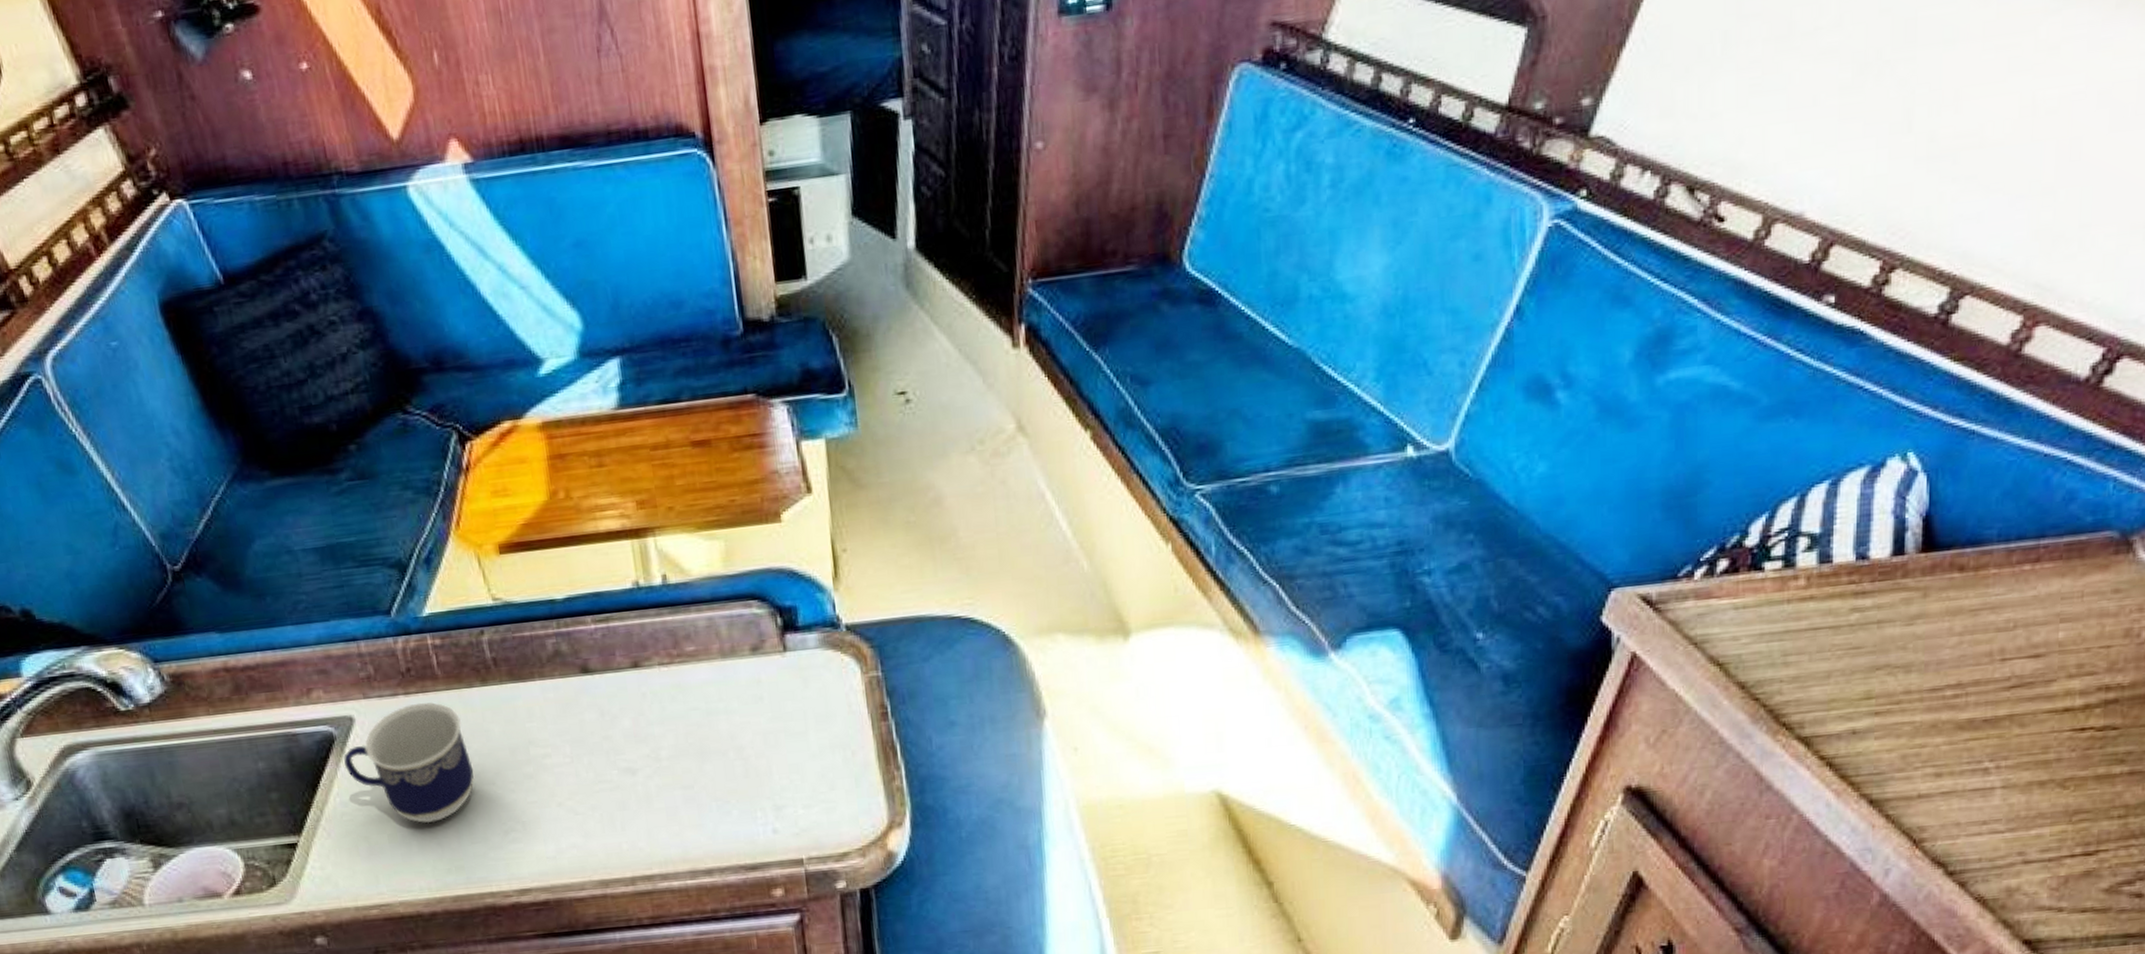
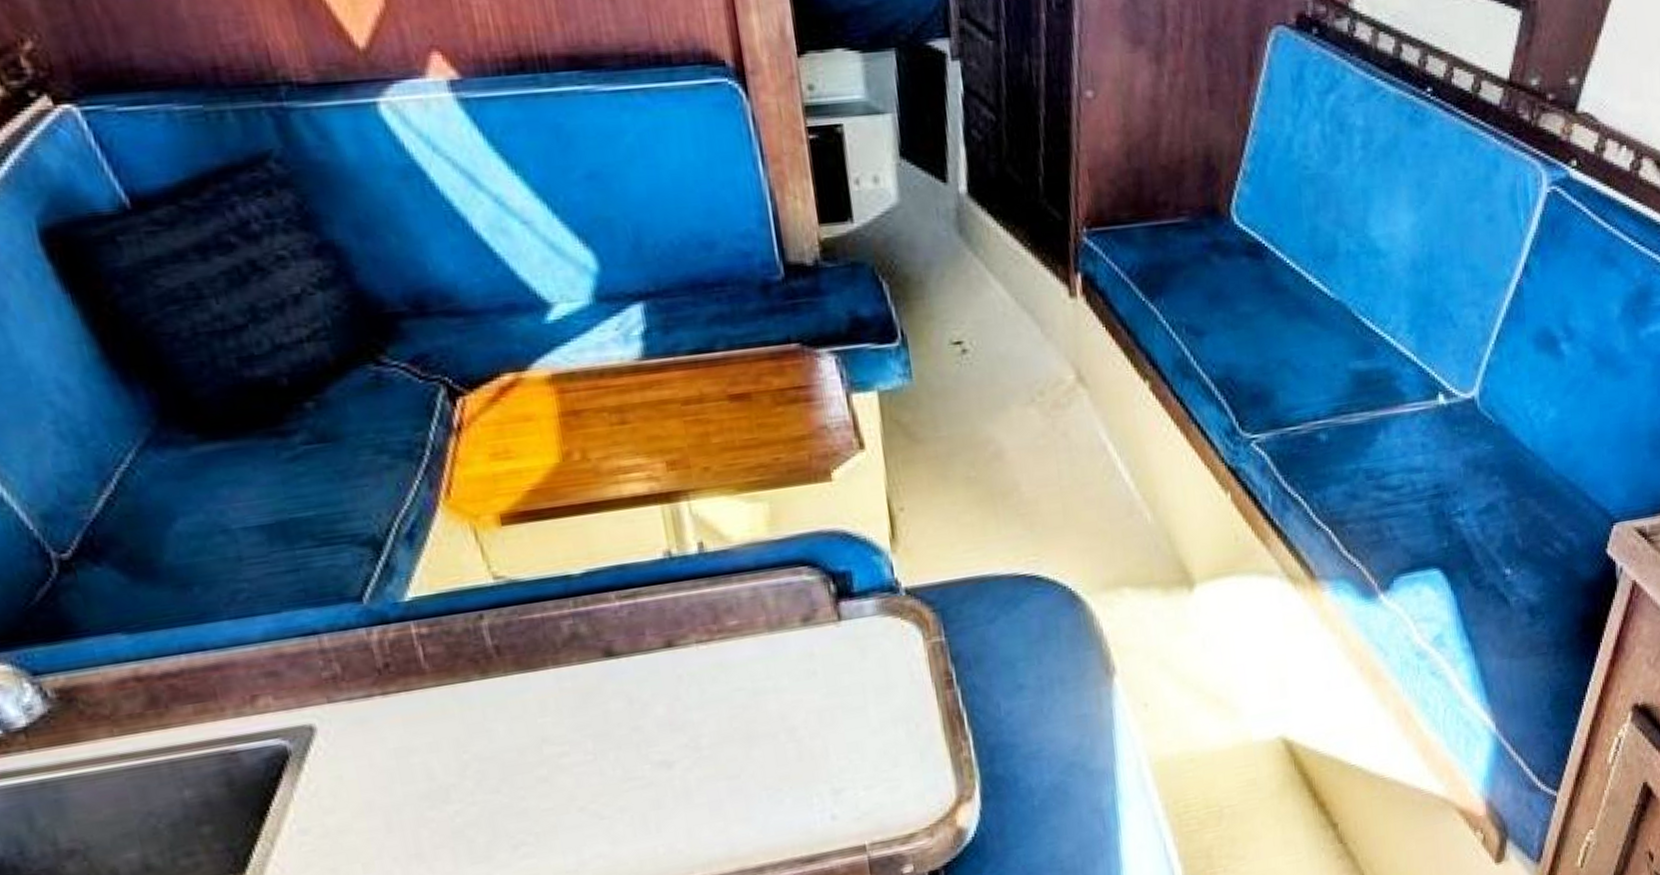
cup: present [343,701,474,824] -> none [301,701,474,846]

